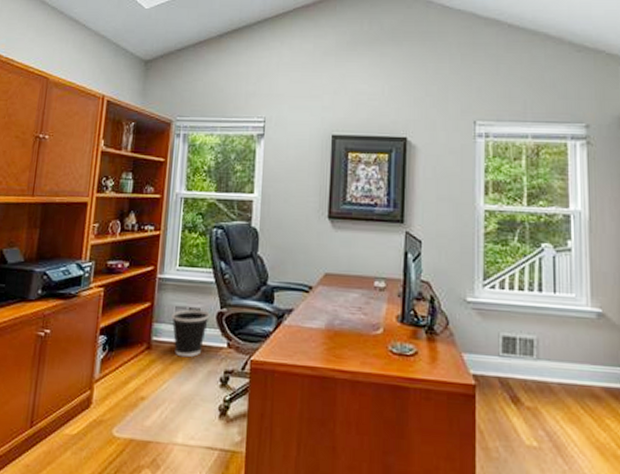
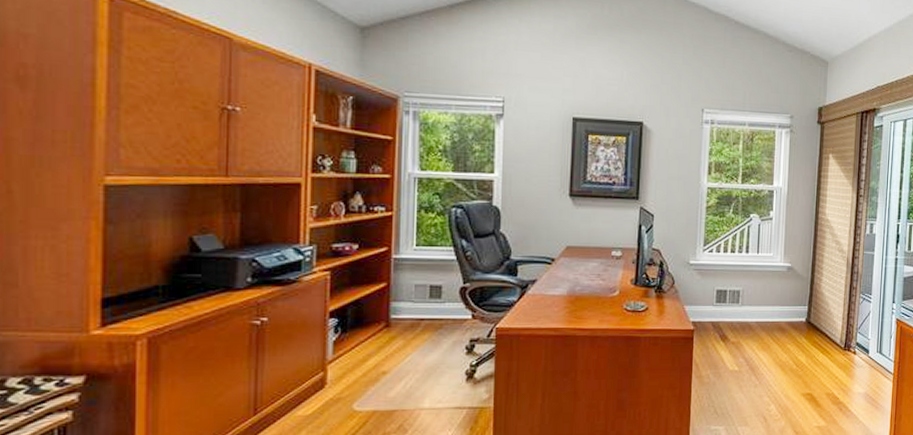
wastebasket: present [172,309,210,358] -> none [411,286,453,331]

